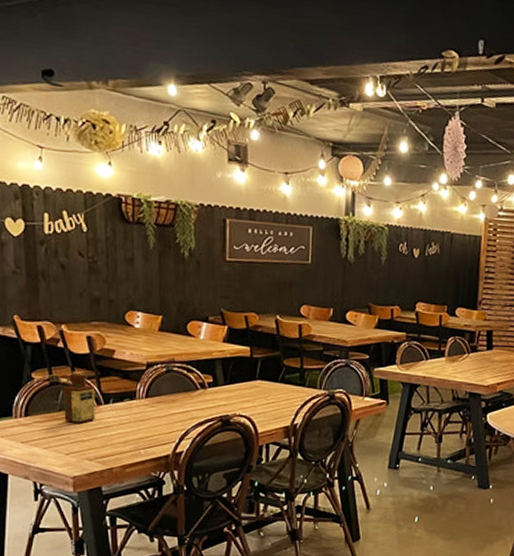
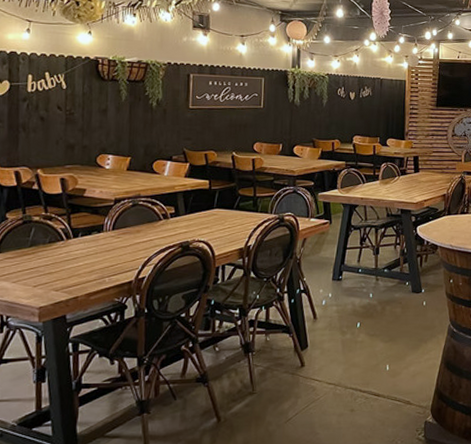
bottle: present [63,371,95,424] -> none [34,209,66,257]

